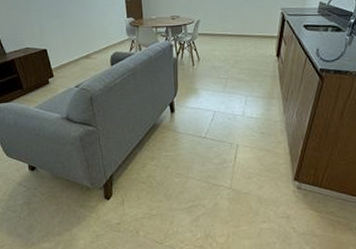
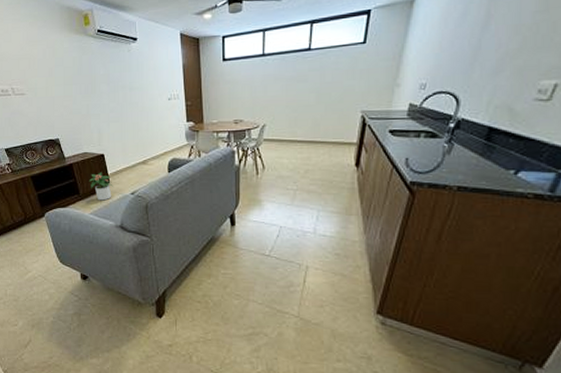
potted plant: none [32,67,57,95] -> present [88,172,113,201]

